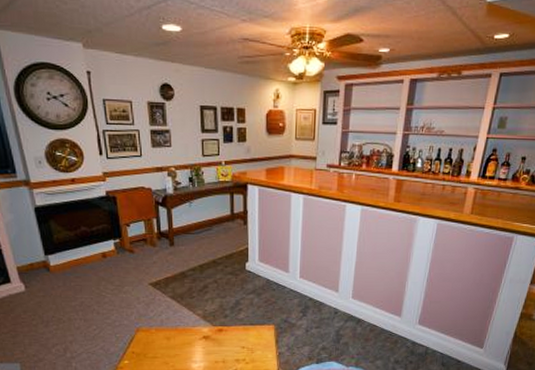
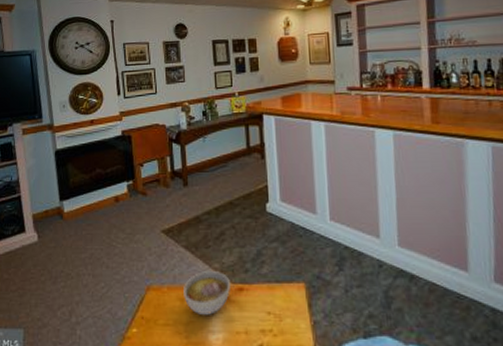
bowl: none [170,317,211,349] -> present [183,271,230,315]

